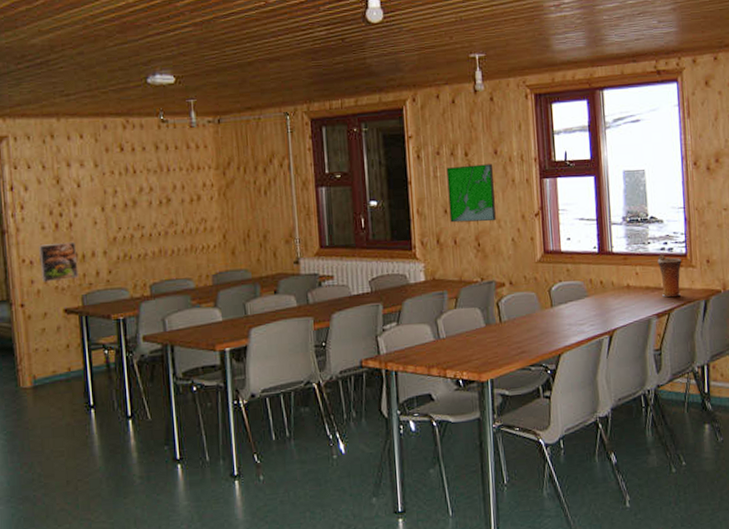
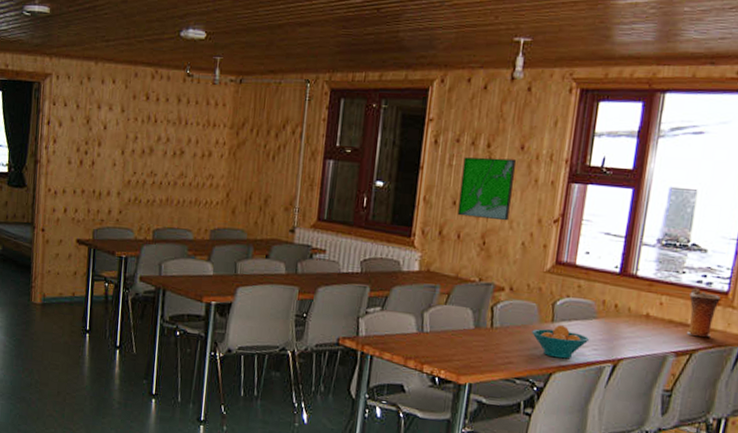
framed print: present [39,241,79,283] -> none [62,178,95,213]
fruit bowl: none [536,307,586,340] -> present [532,324,590,359]

